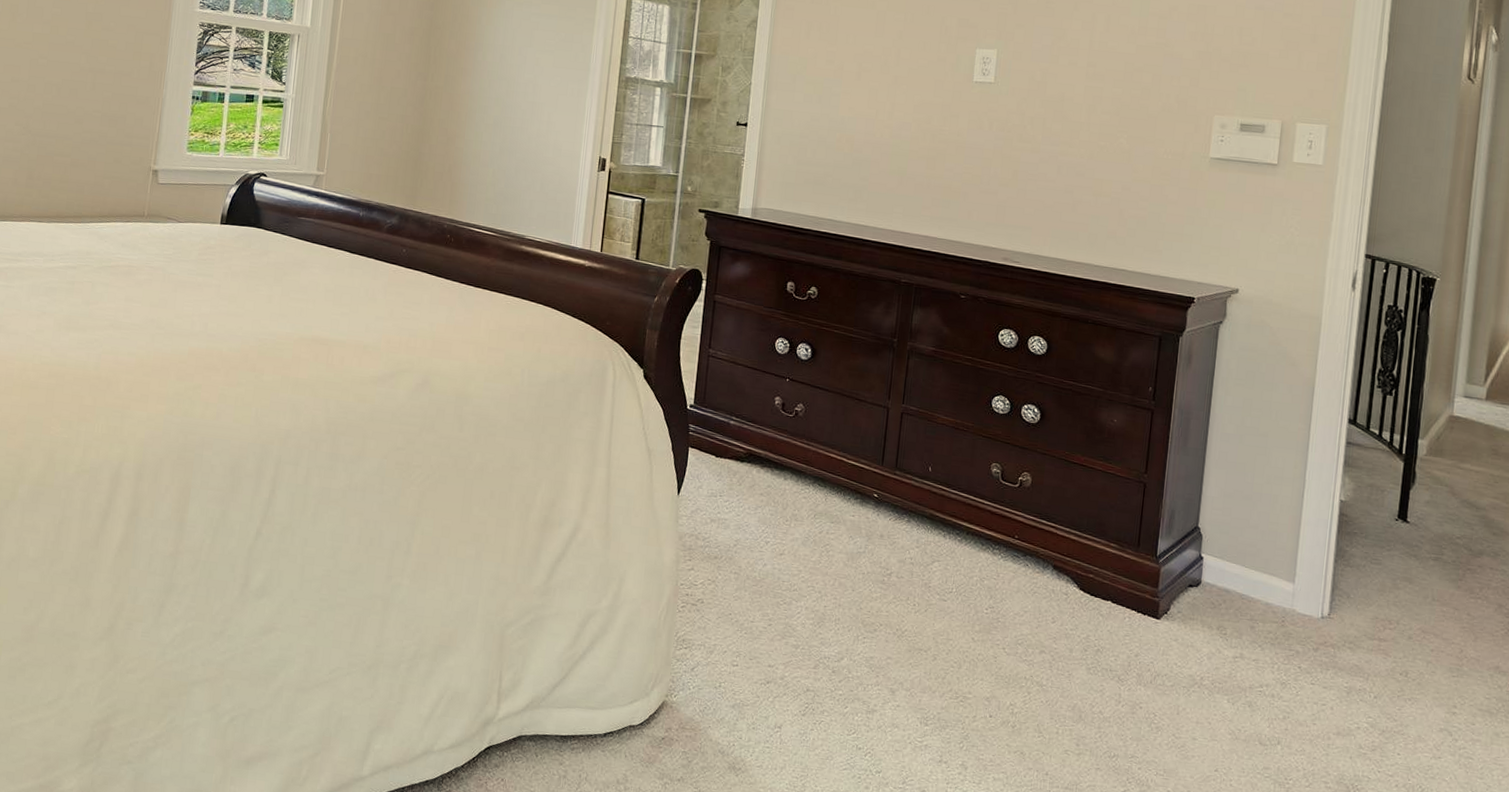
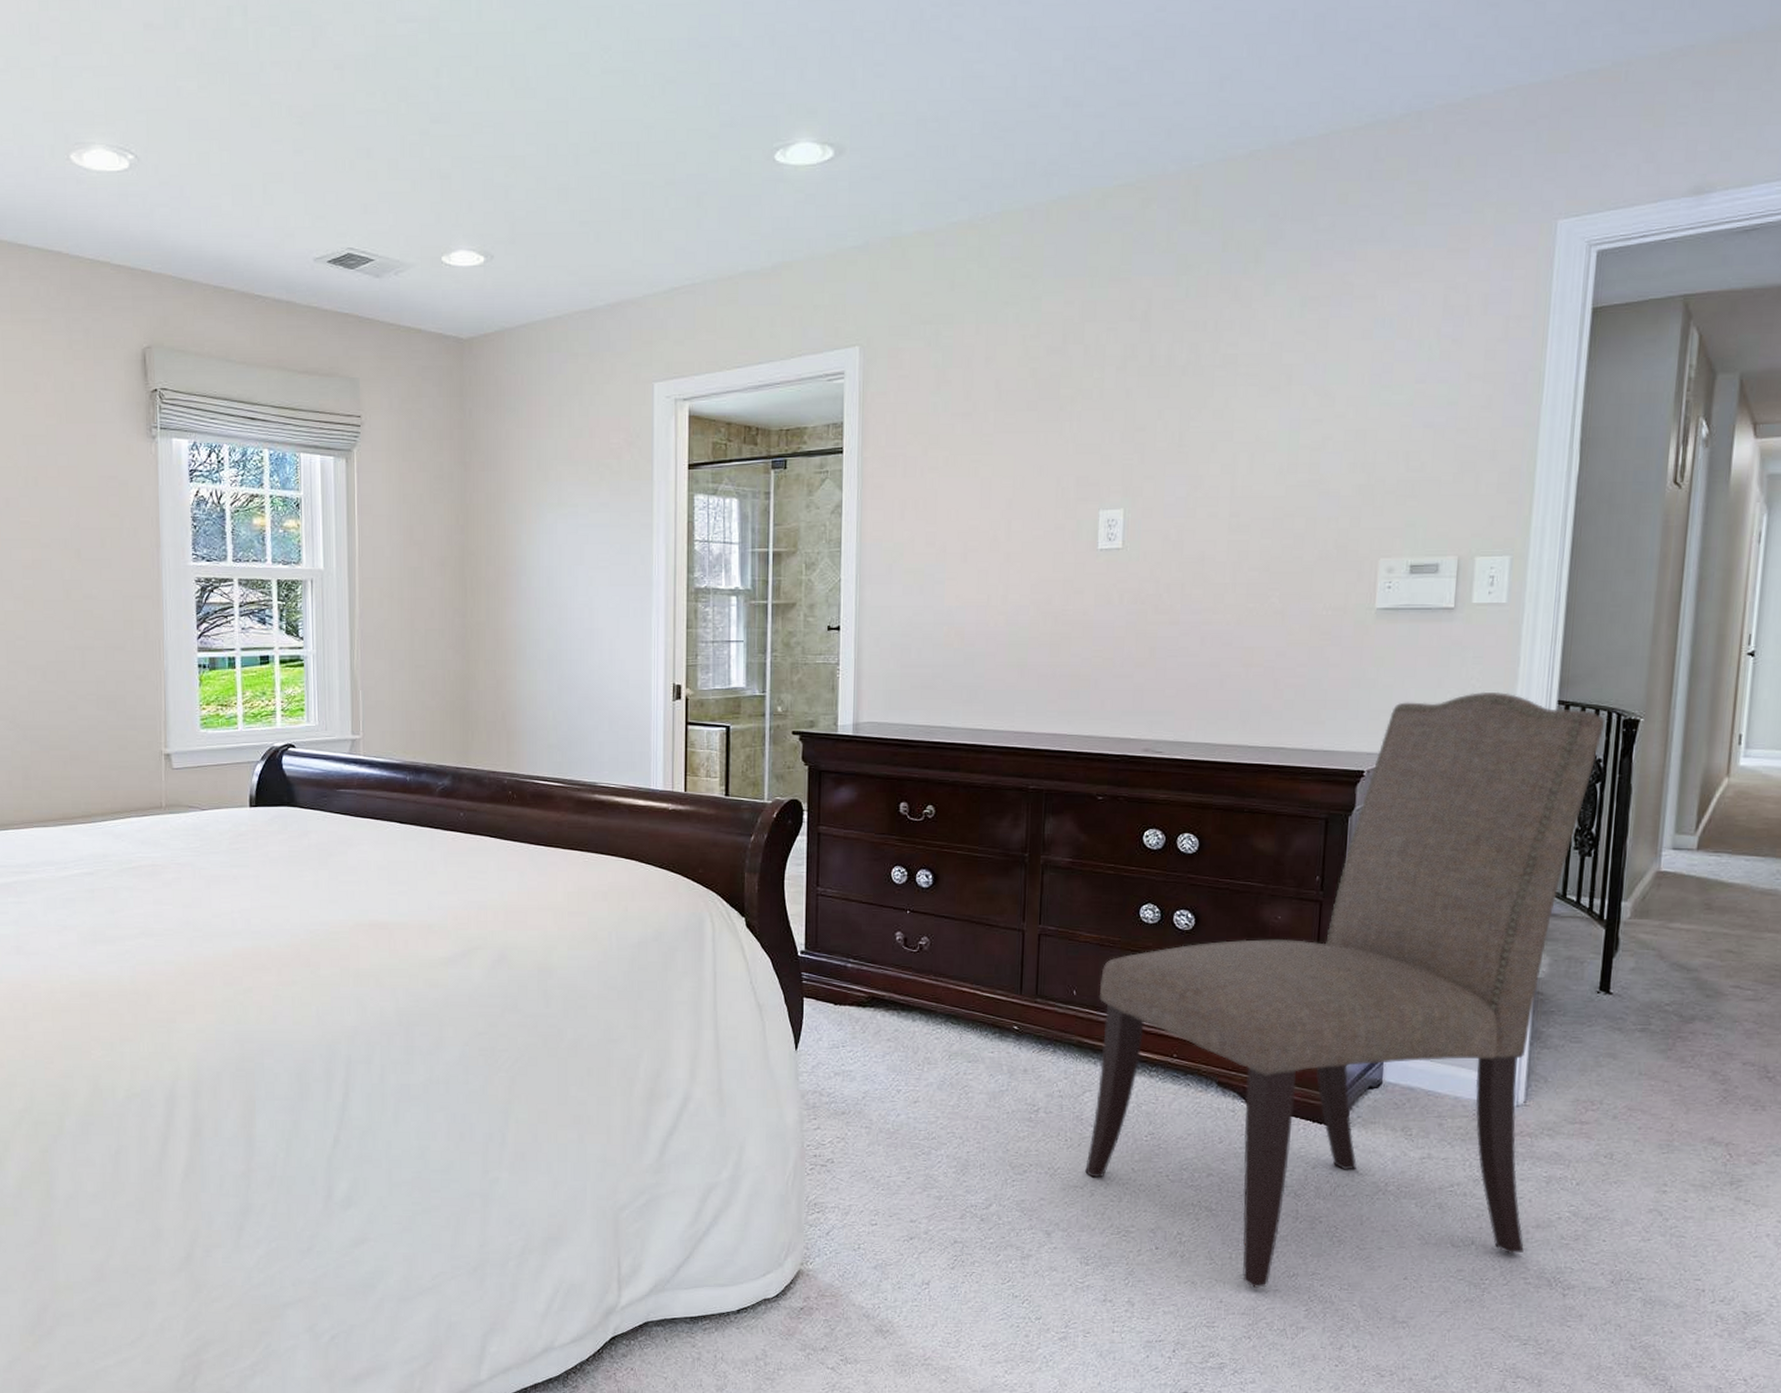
chair: none [930,239,1407,766] -> present [1085,691,1605,1289]

